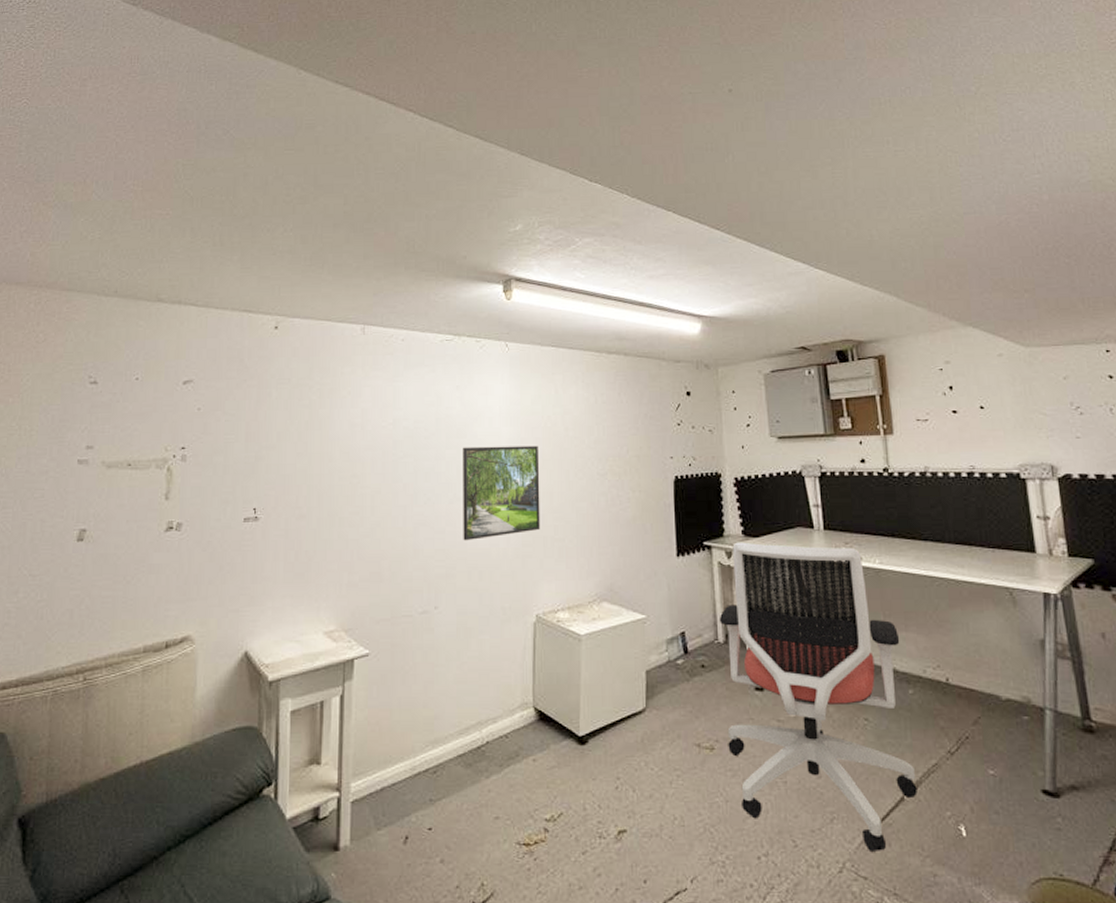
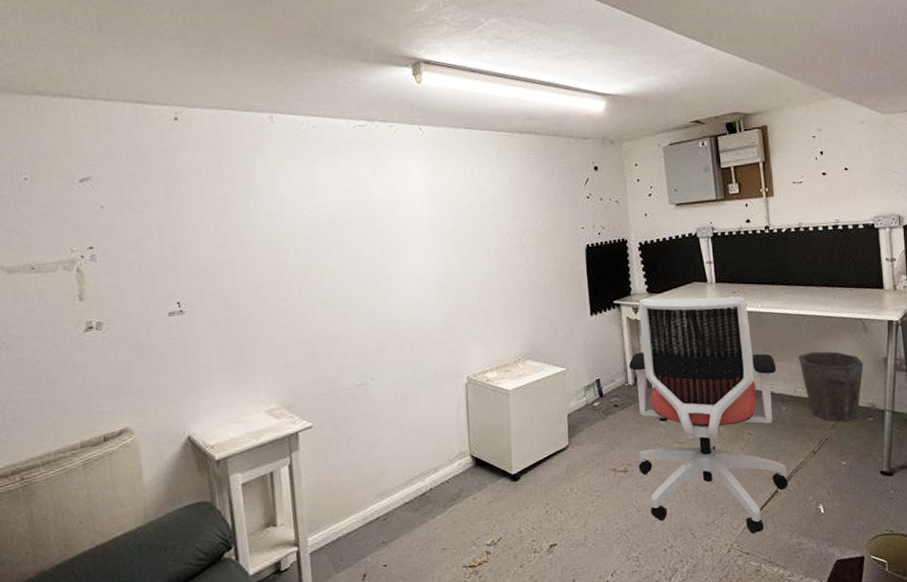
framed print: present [463,445,541,541] -> none [385,224,466,317]
waste bin: none [928,622,1013,718] -> present [798,351,863,422]

